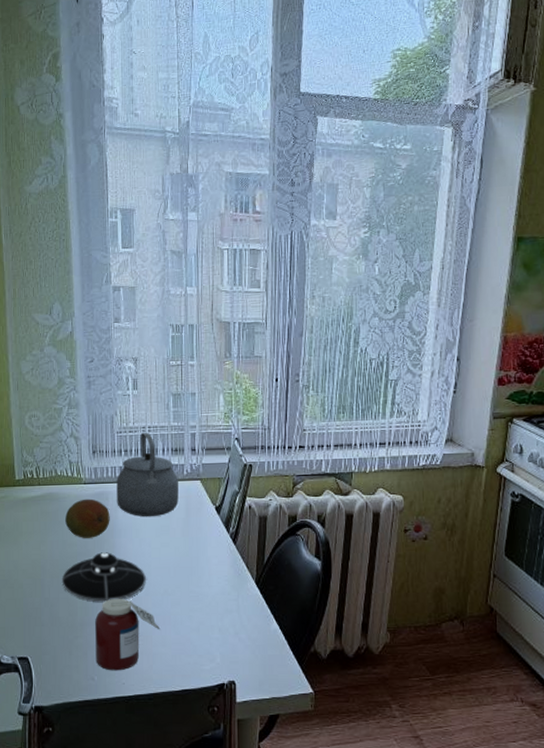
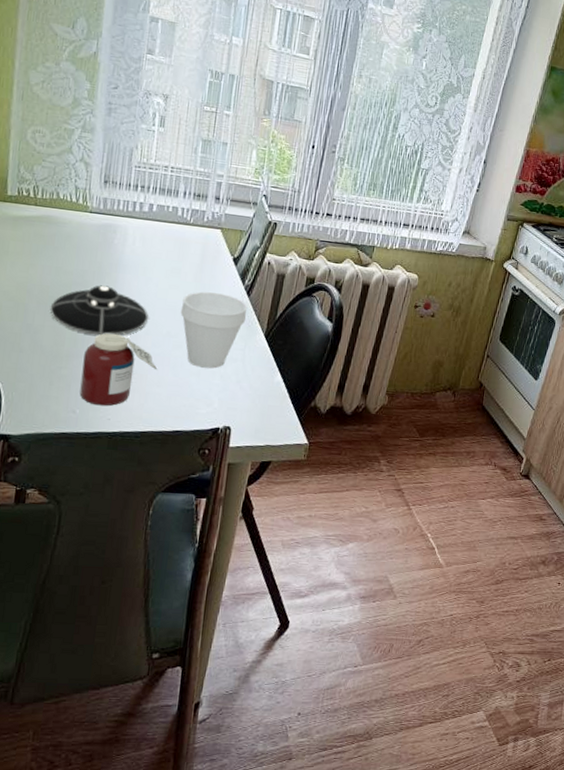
fruit: present [65,498,110,538] -> none [62,228,116,270]
tea kettle: present [116,432,179,517] -> none [125,171,197,258]
cup: none [174,545,236,624] -> present [180,291,248,369]

